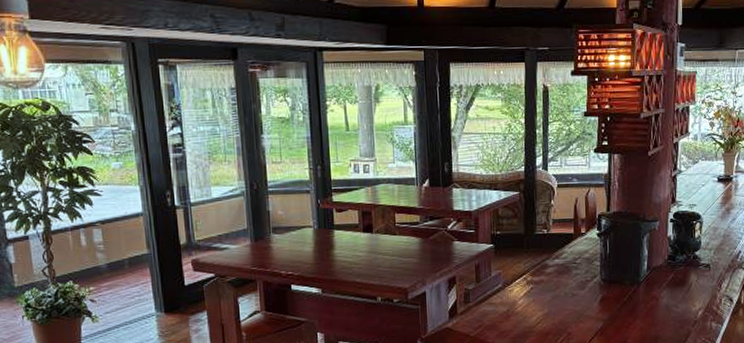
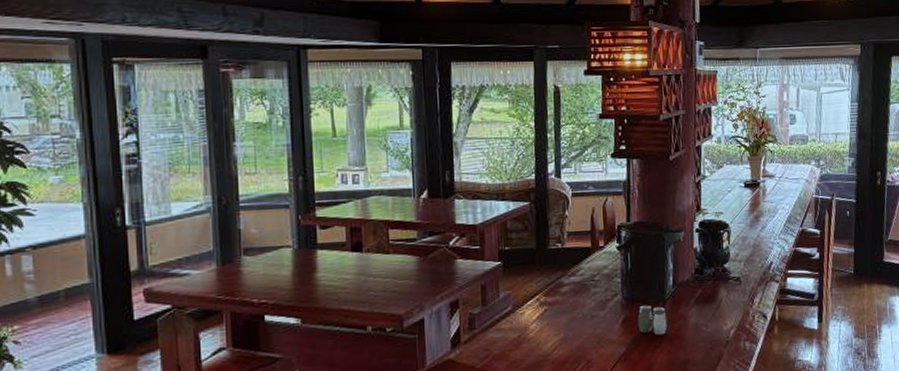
salt and pepper shaker: none [614,286,641,313] -> present [637,305,667,335]

